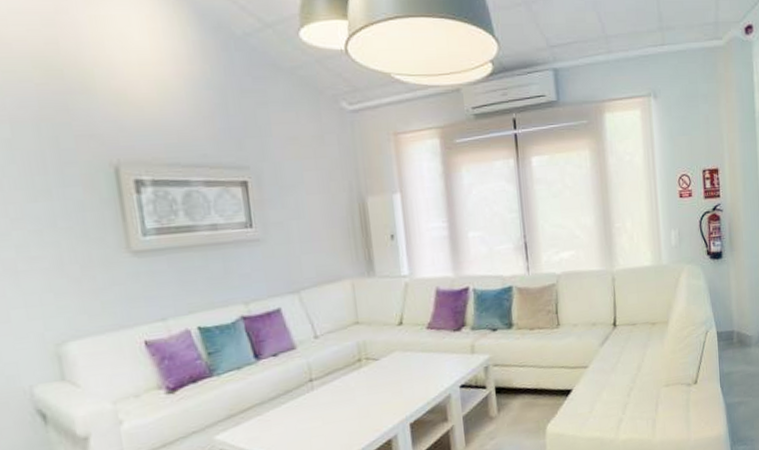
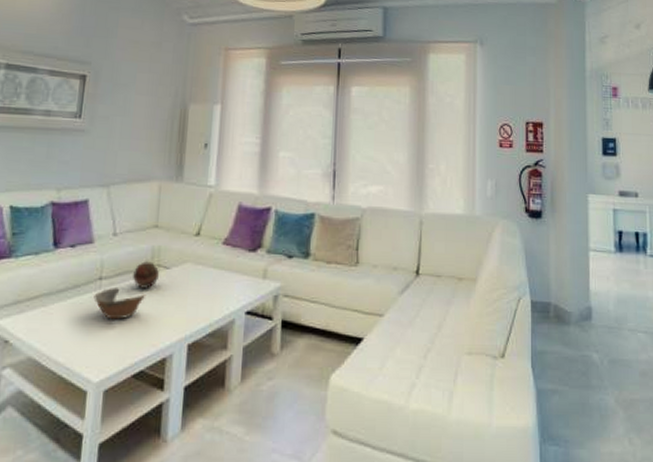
bowl: none [308,385,360,416] -> present [93,286,145,320]
decorative ball: none [342,356,370,383] -> present [132,261,160,288]

